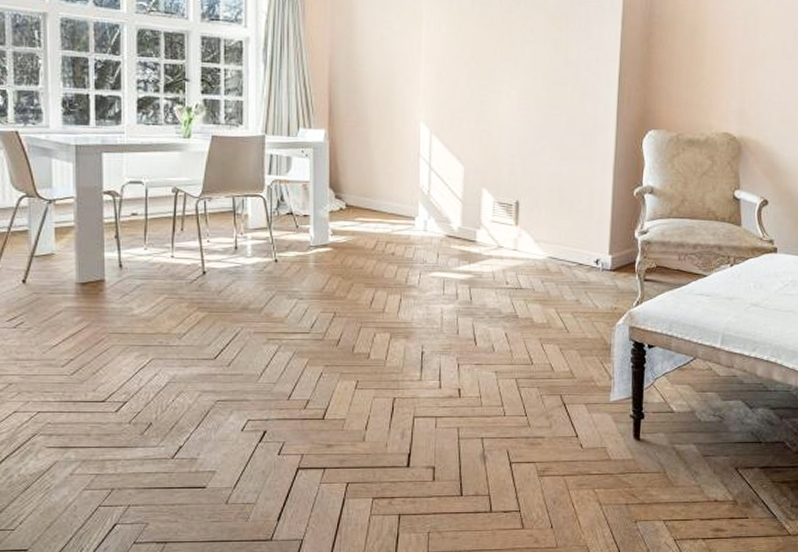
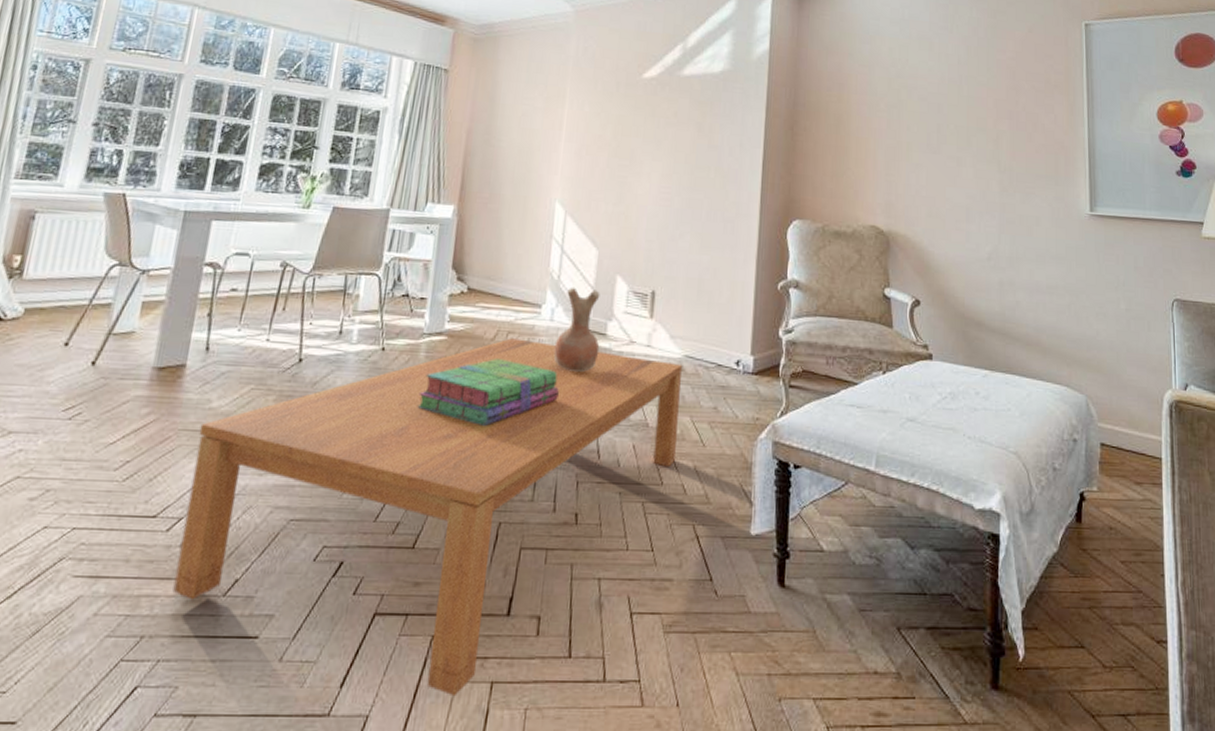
coffee table: none [127,247,547,525] -> present [172,338,683,697]
stack of books: none [312,266,436,322] -> present [417,359,559,426]
vase: none [429,200,471,275] -> present [553,287,600,373]

